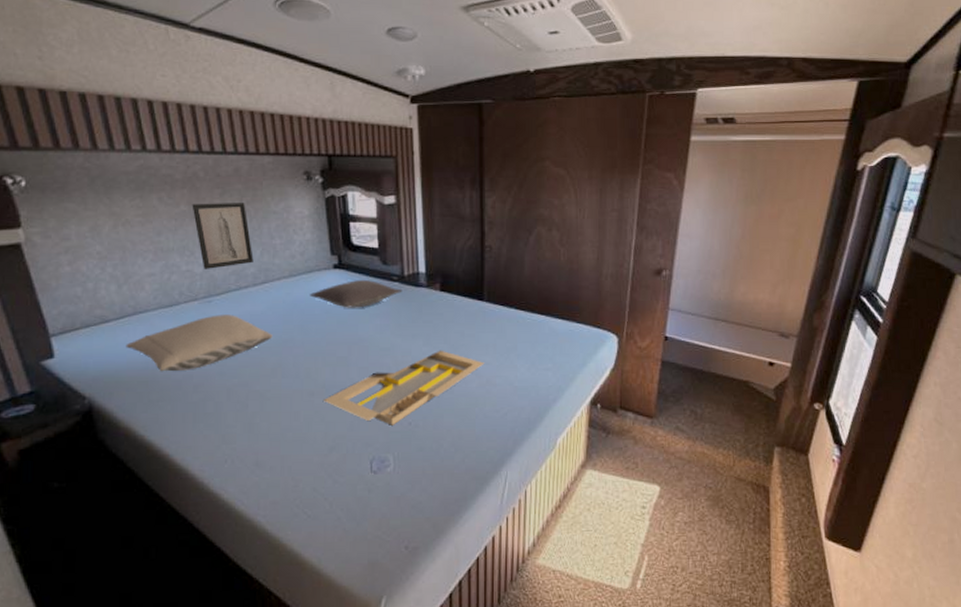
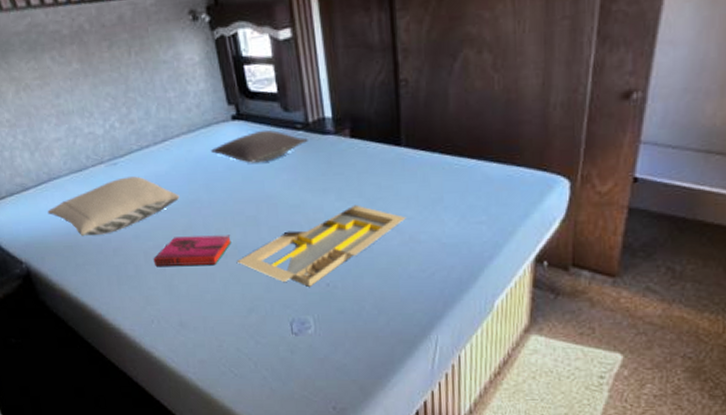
wall art: present [192,203,254,269] -> none [83,54,151,130]
hardback book: none [236,374,320,404] -> present [153,235,232,266]

